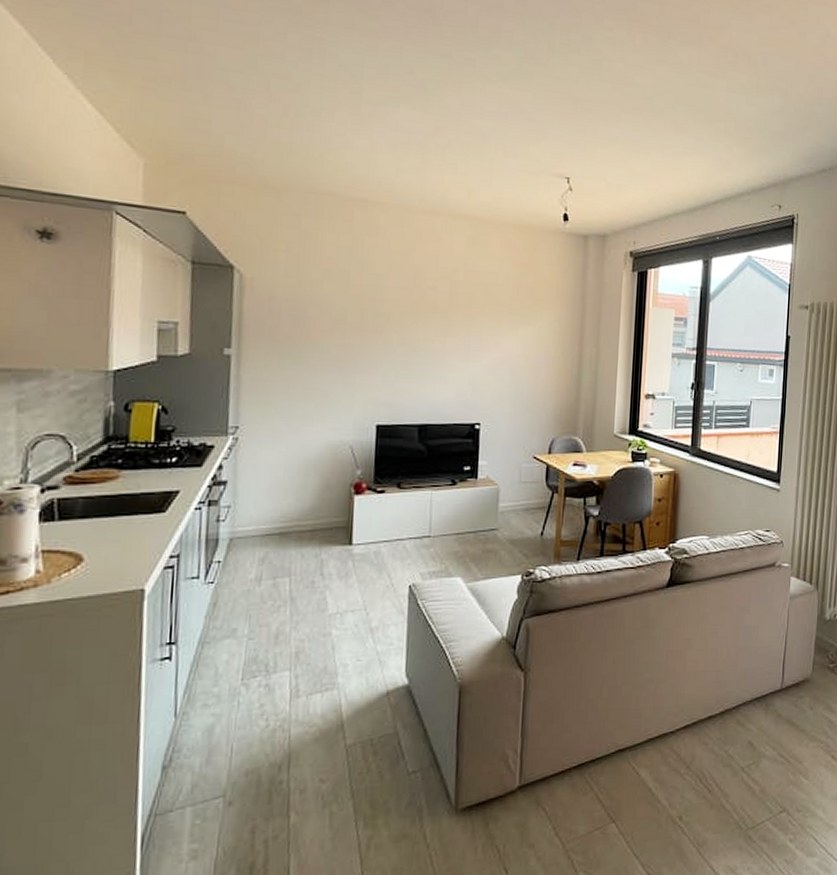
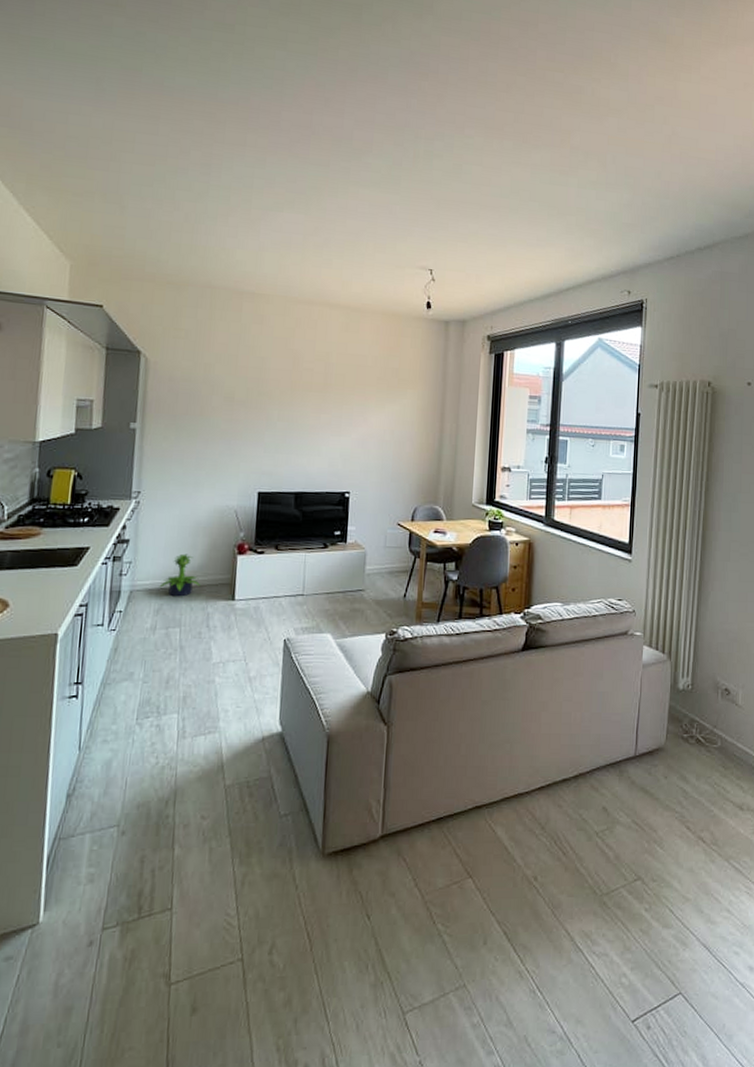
potted plant: none [264,495,313,543] -> present [159,553,201,597]

